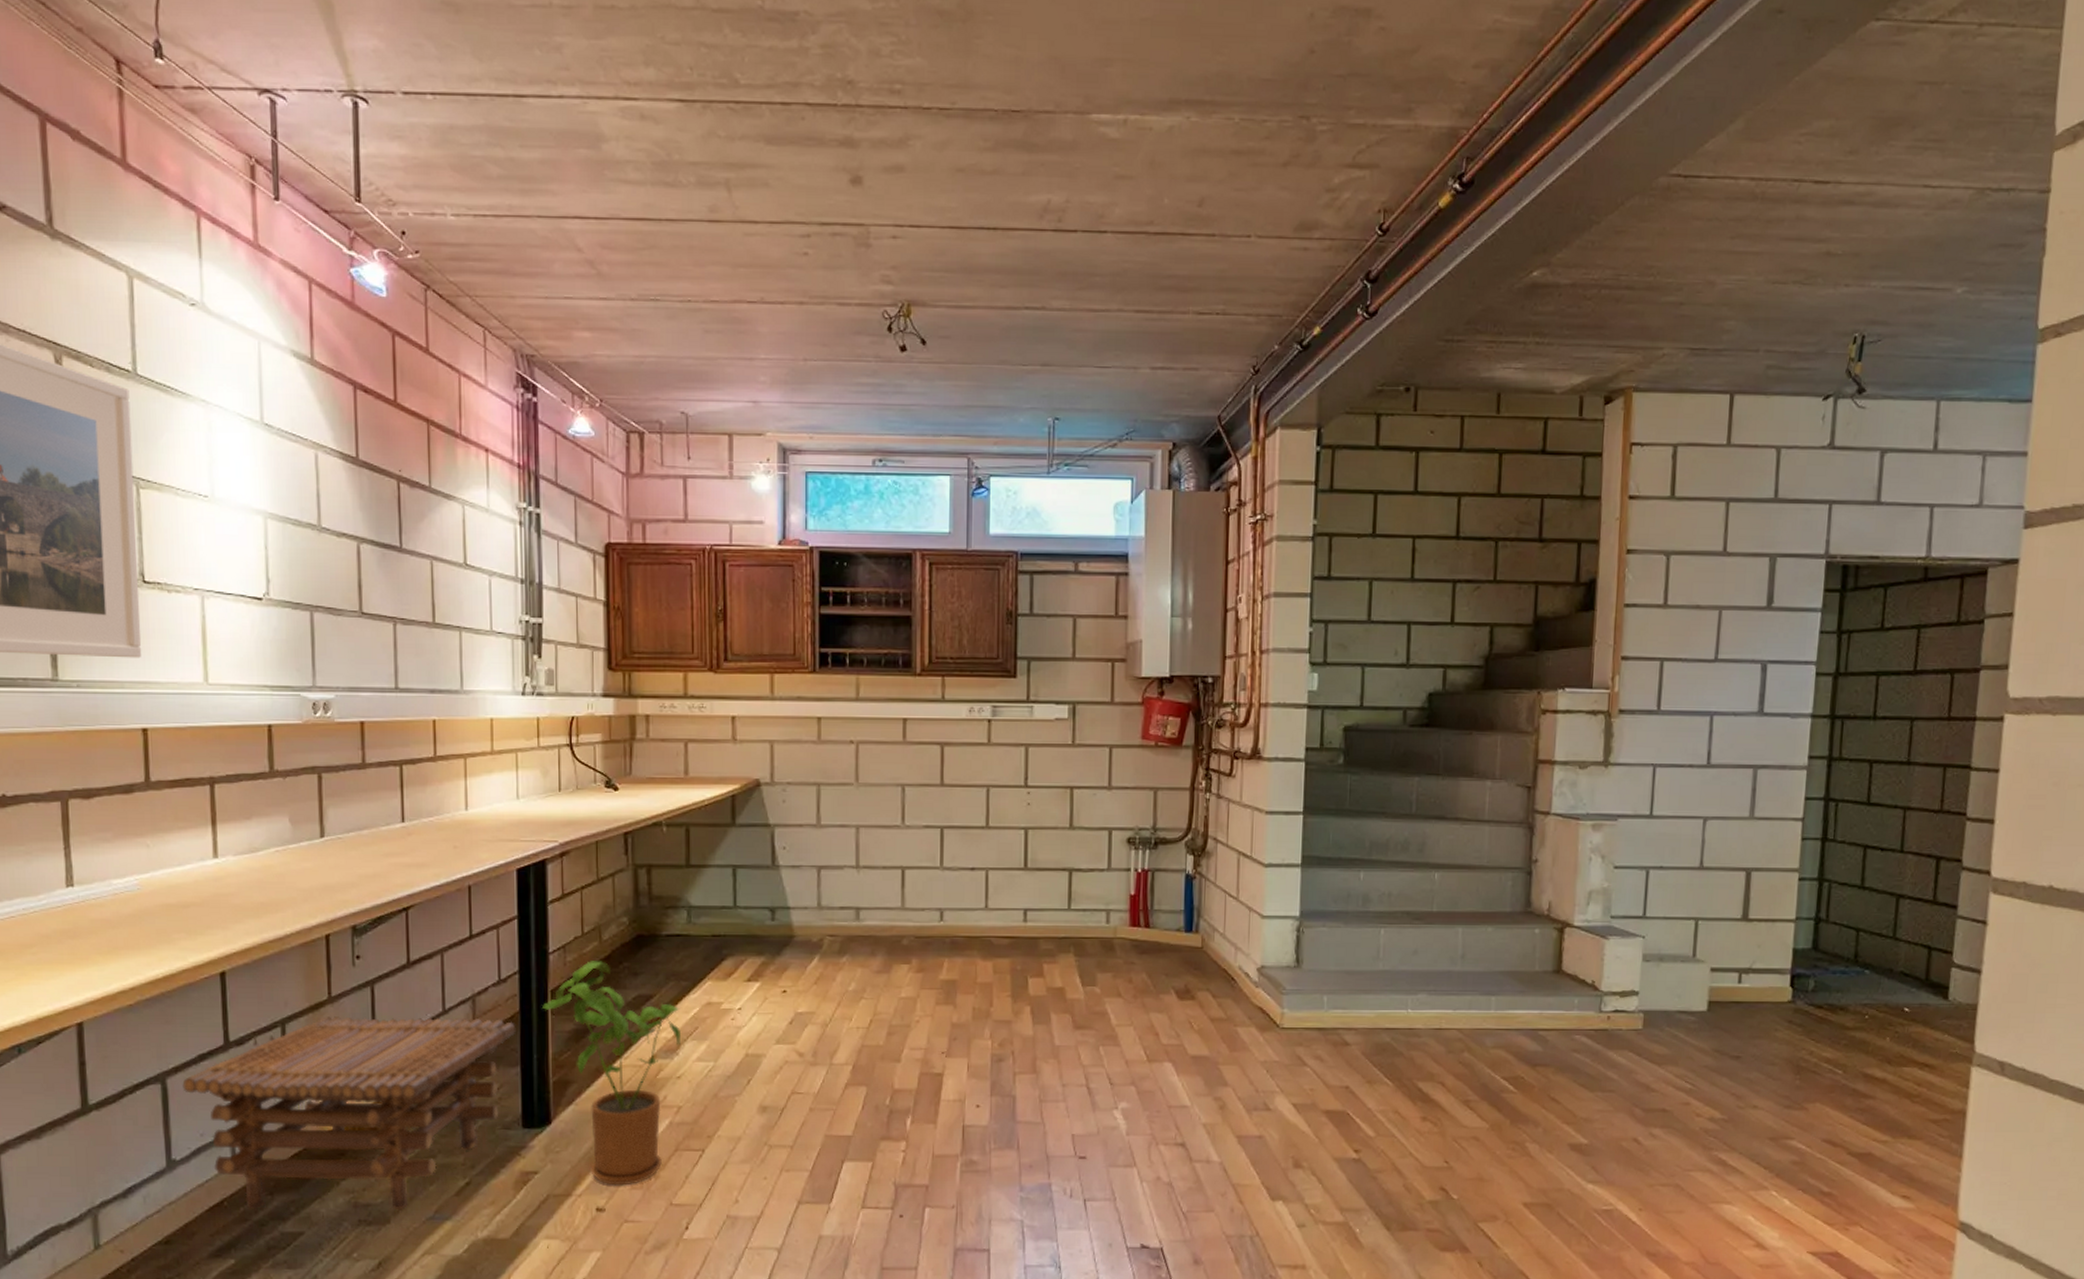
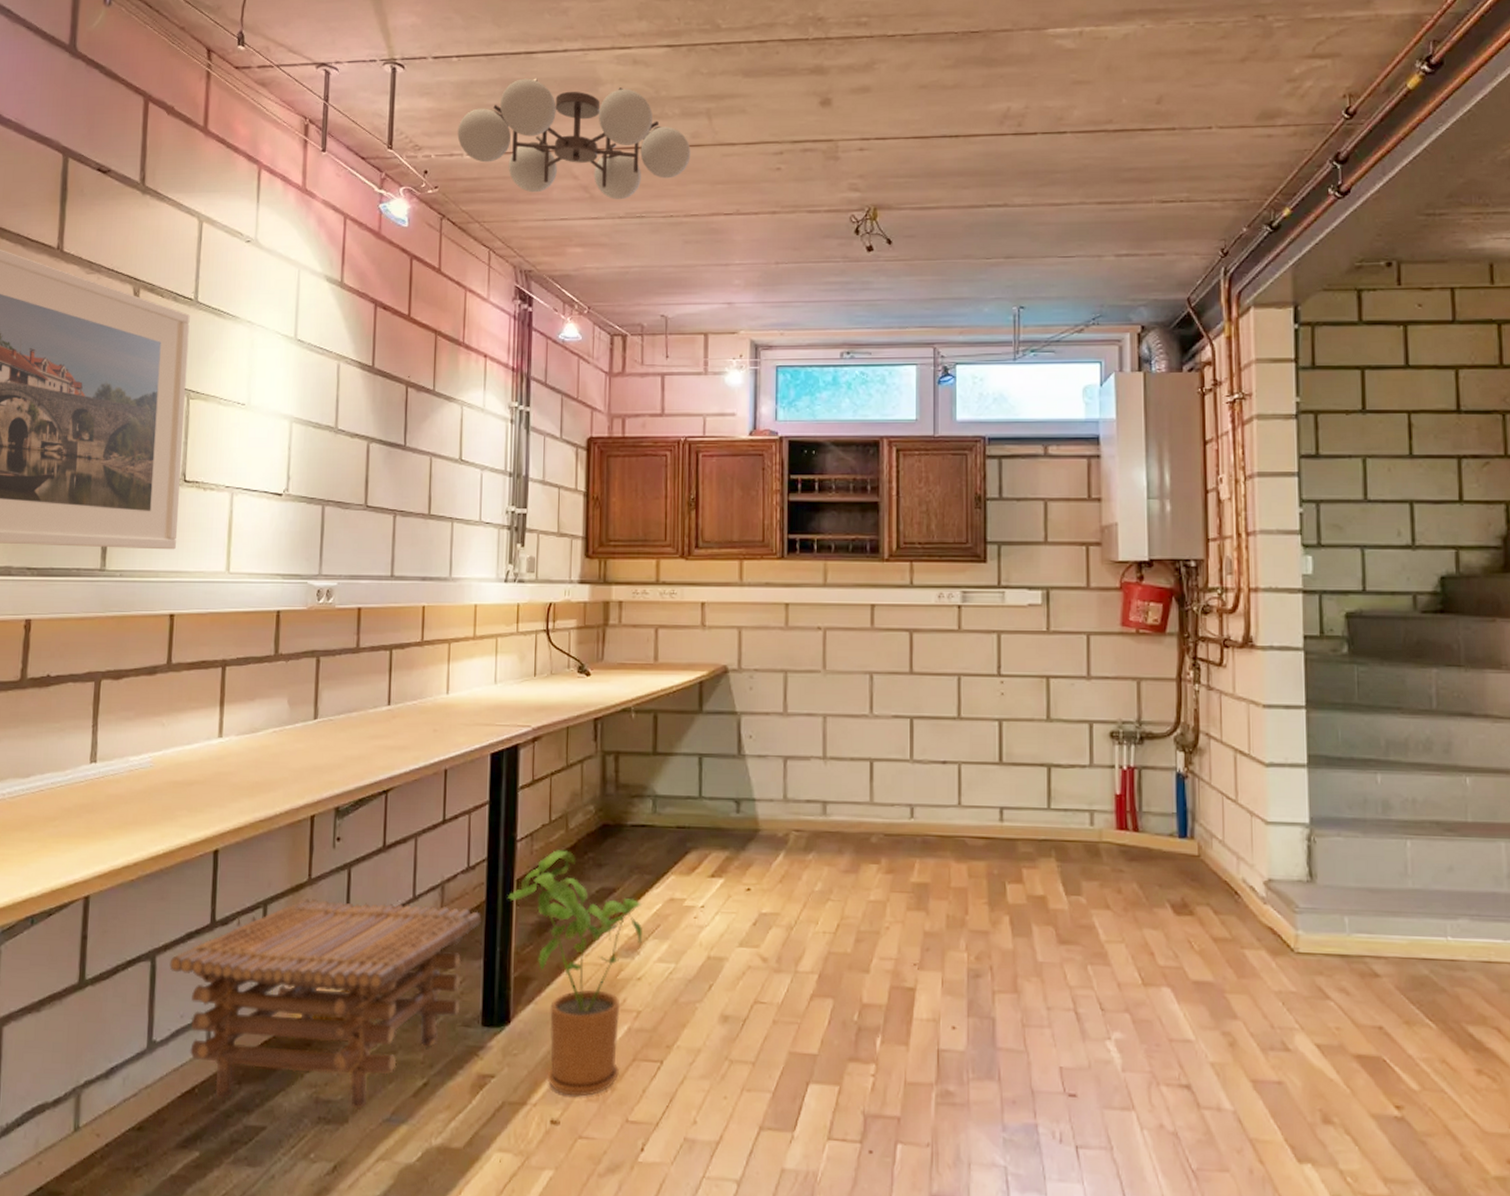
light fixture: none [438,127,709,279] -> present [457,78,691,200]

